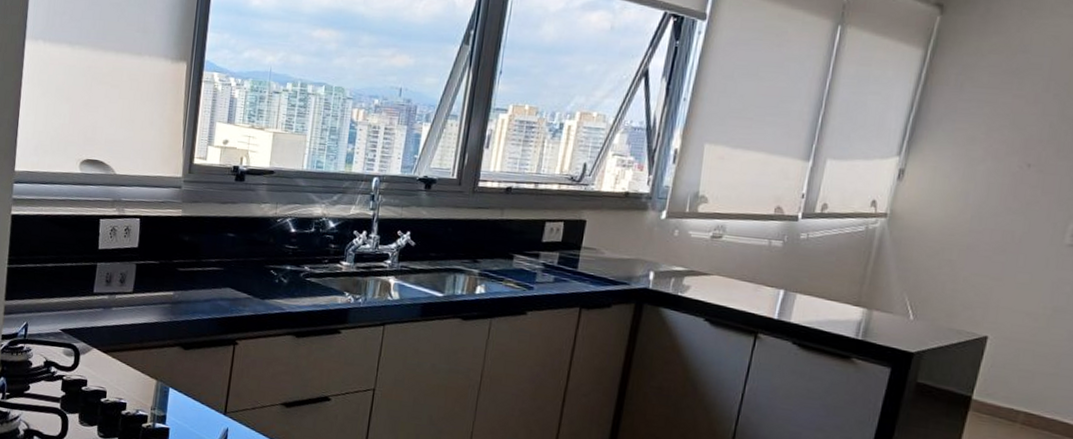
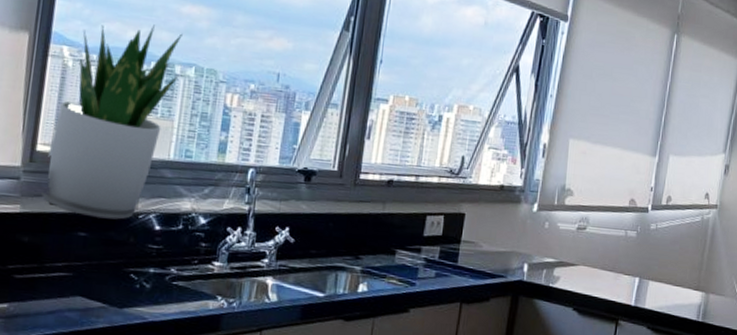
planter: none [198,49,314,223] -> present [41,24,183,220]

